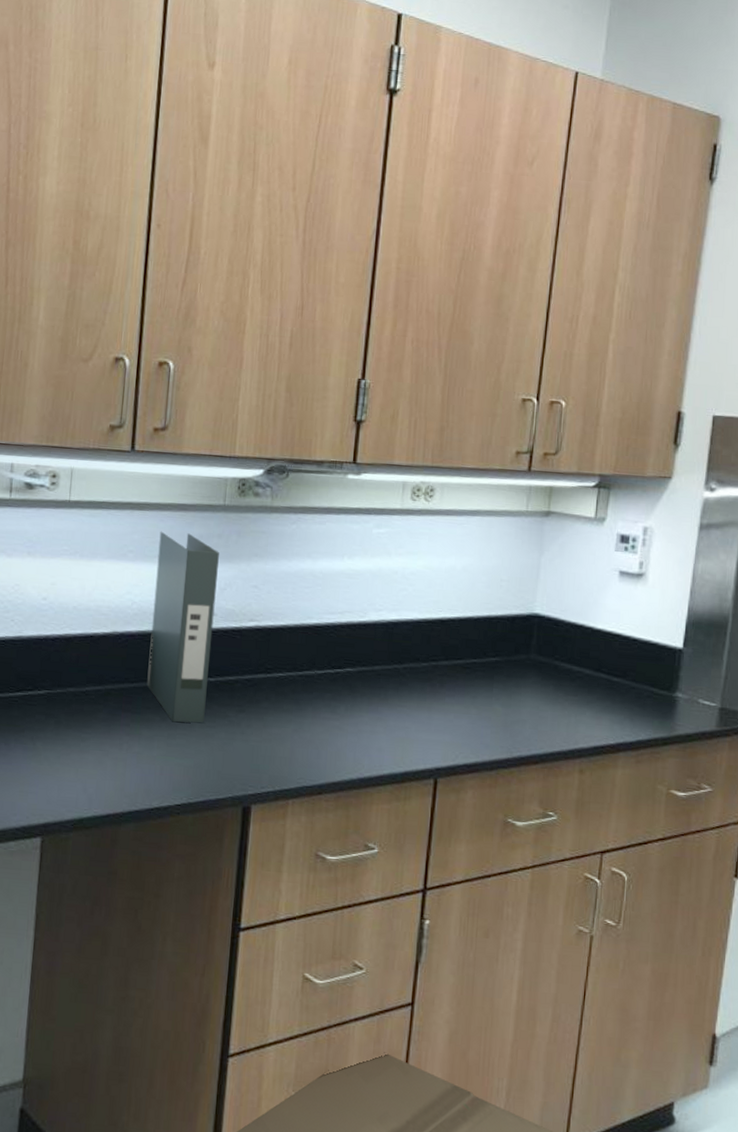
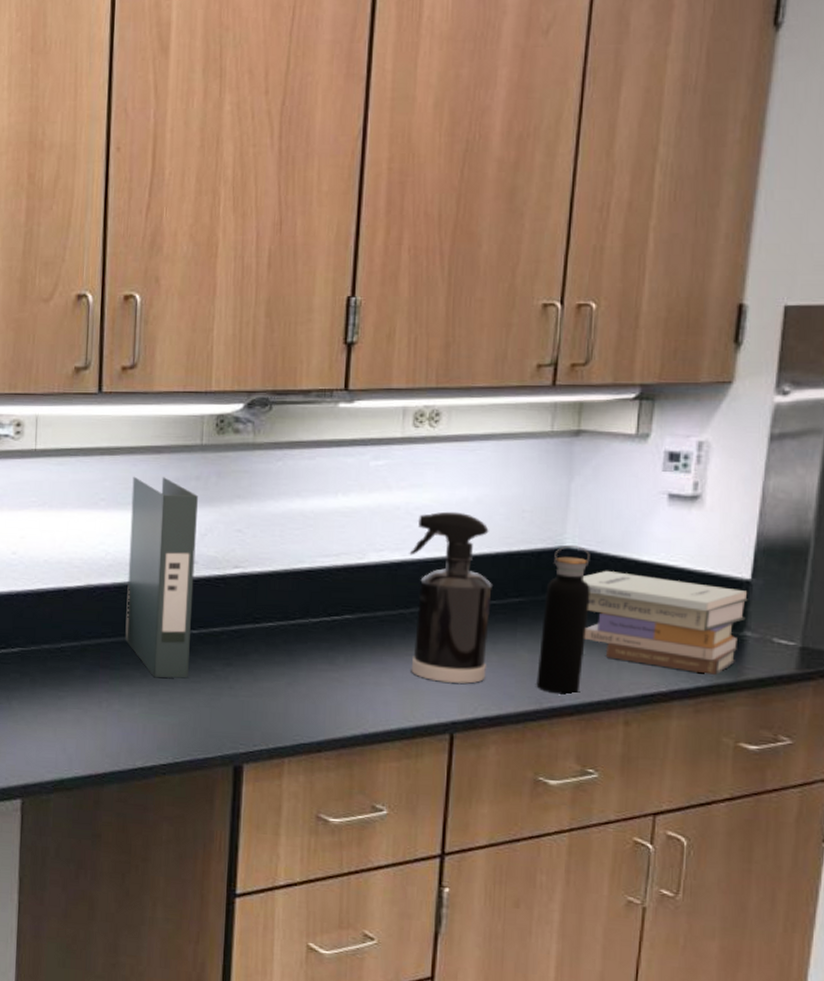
spray bottle: none [402,577,474,734] -> present [409,511,492,684]
water bottle: none [508,612,555,744] -> present [536,545,590,694]
books: none [548,635,680,730] -> present [582,570,748,675]

